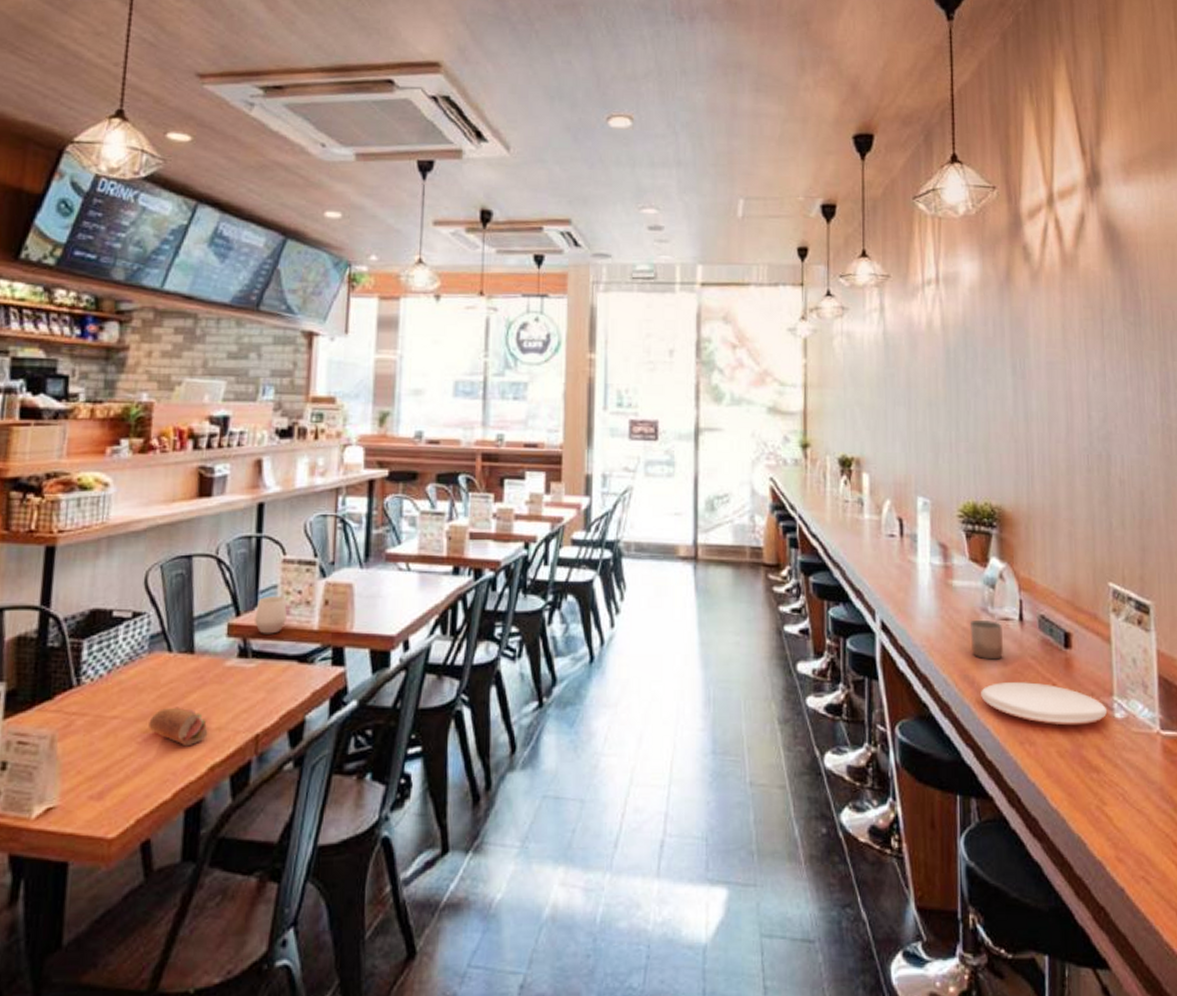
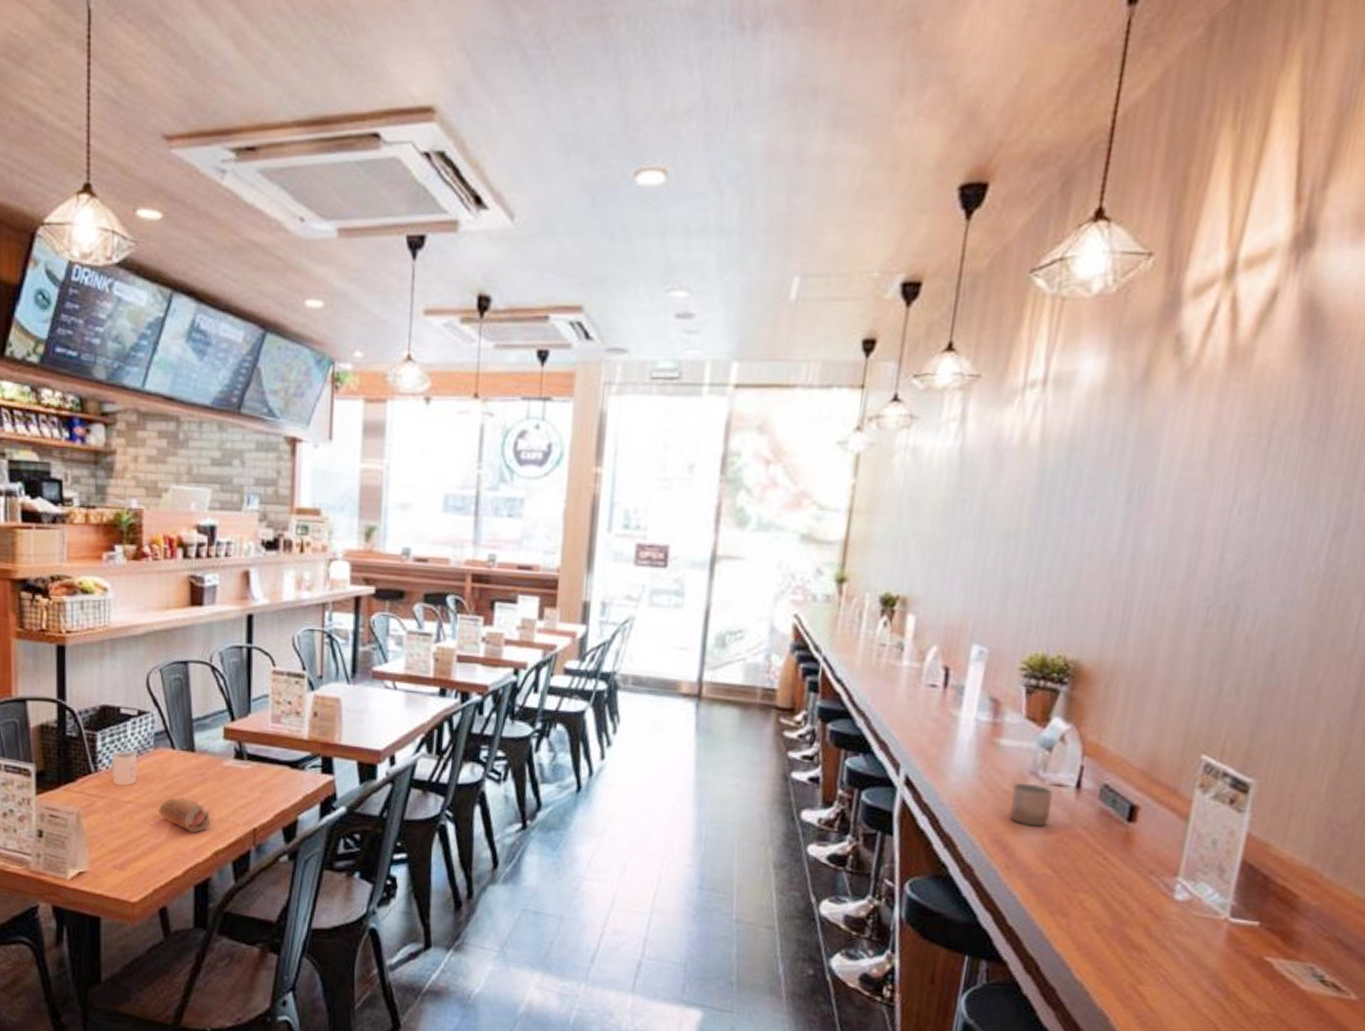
mug: none [97,658,129,700] -> present [112,751,138,787]
cup: present [255,595,288,634] -> none [249,704,279,740]
plate: present [981,682,1108,726] -> none [1012,850,1167,903]

